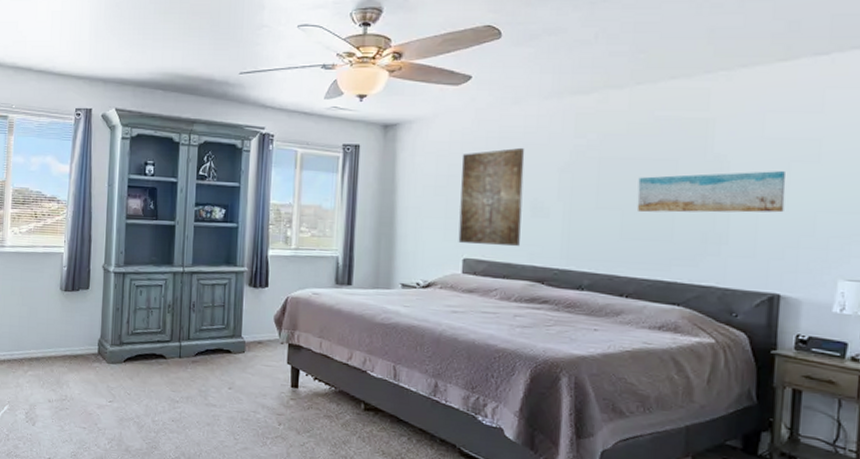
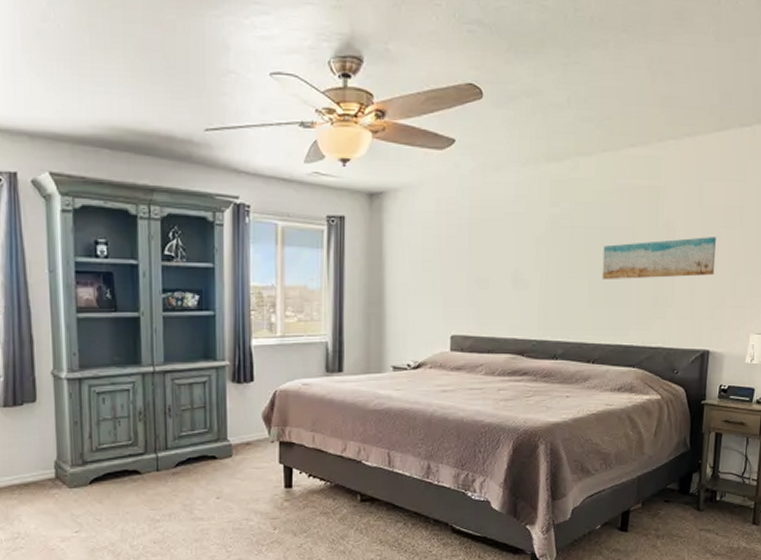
wall art: present [458,147,525,247] -> none [446,217,506,321]

